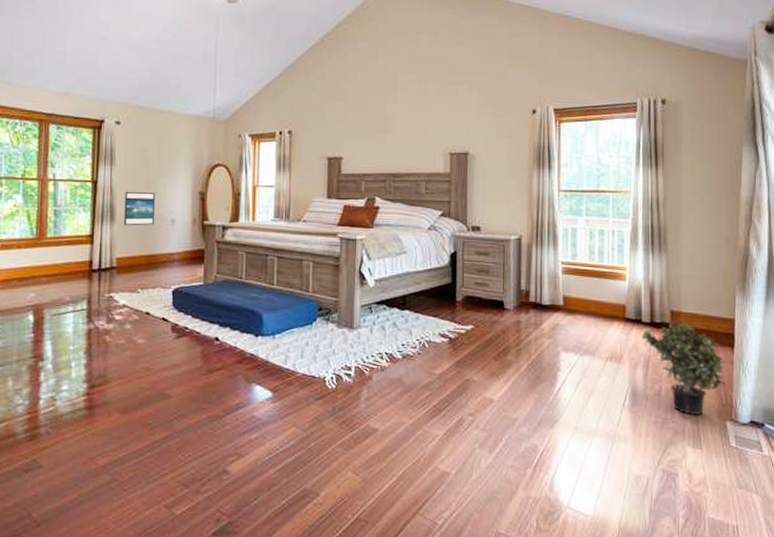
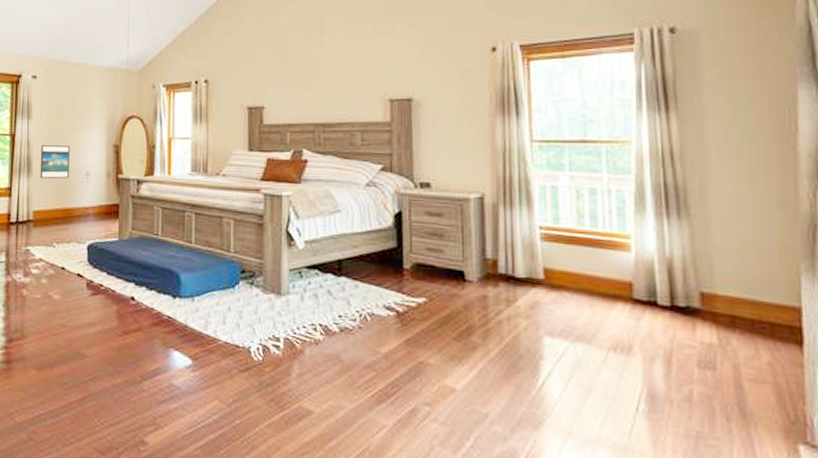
potted plant: present [642,323,726,415] -> none [659,308,792,432]

